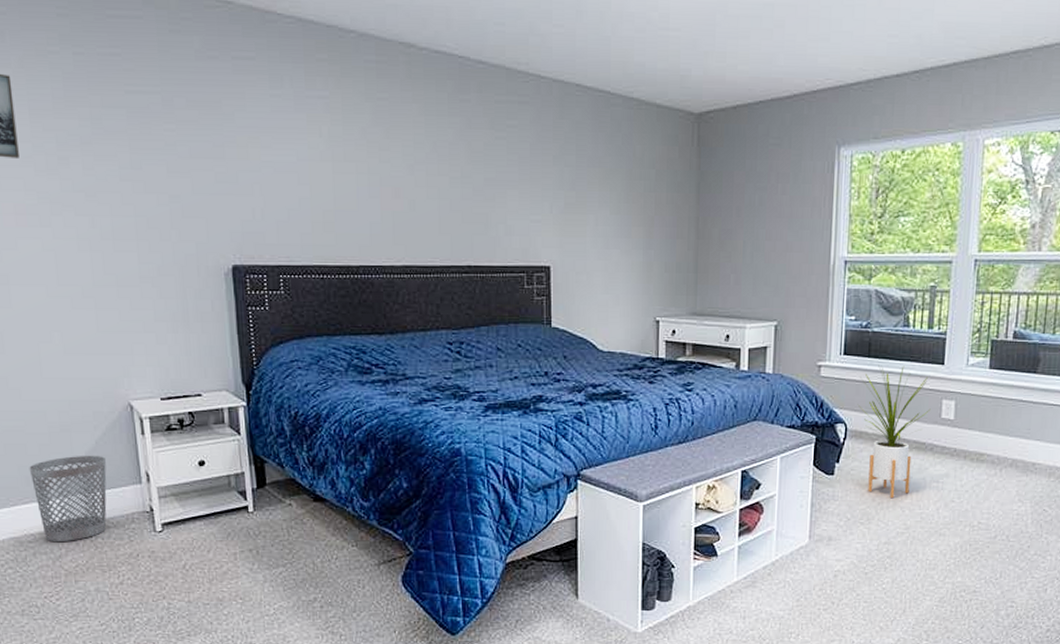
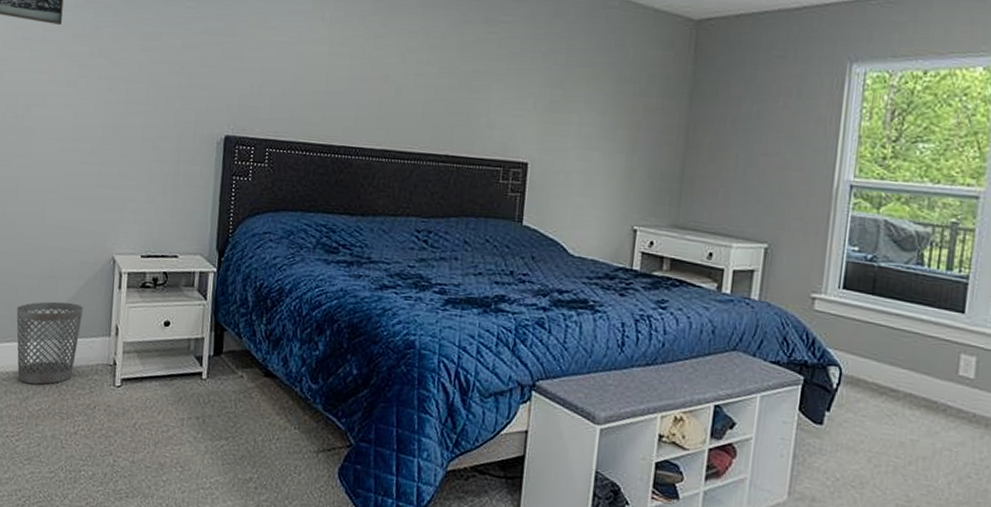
house plant: present [858,364,931,498] -> none [857,304,946,462]

